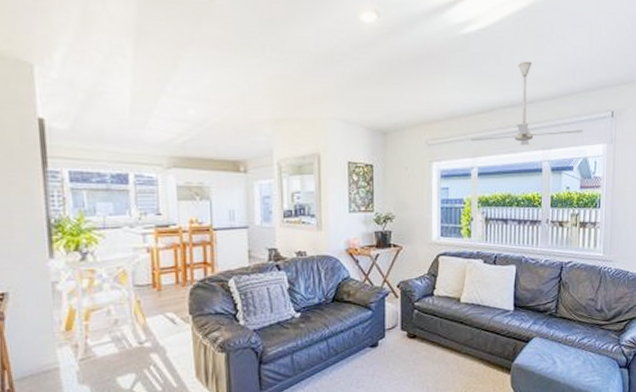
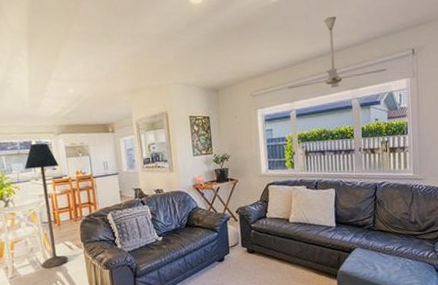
floor lamp: none [114,177,168,348] -> present [24,143,68,269]

